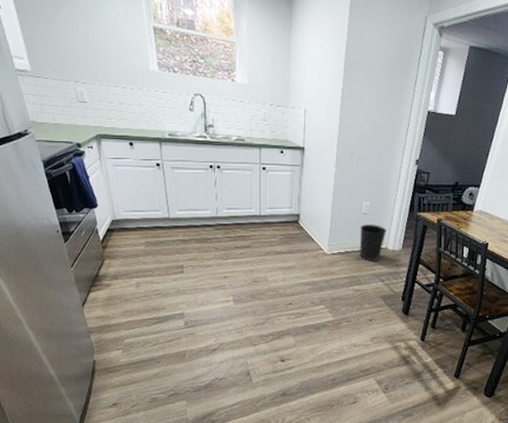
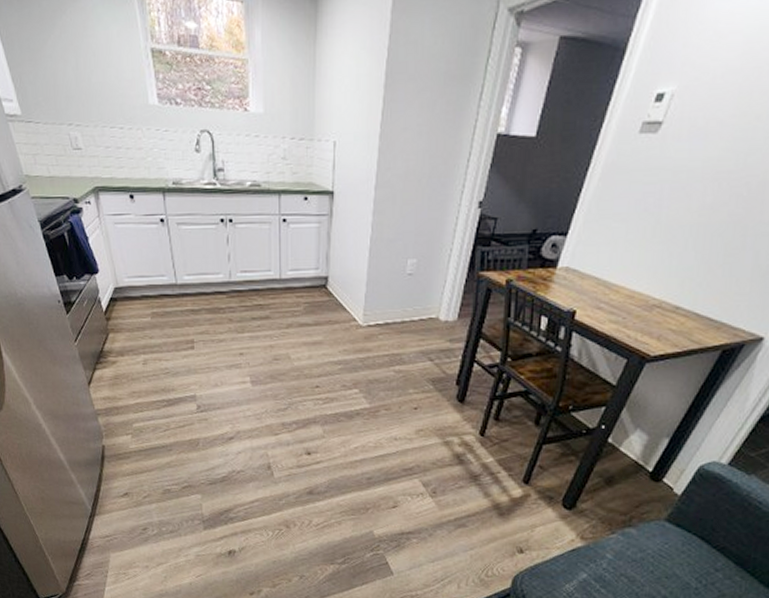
wastebasket: present [359,224,387,262] -> none [402,288,438,336]

